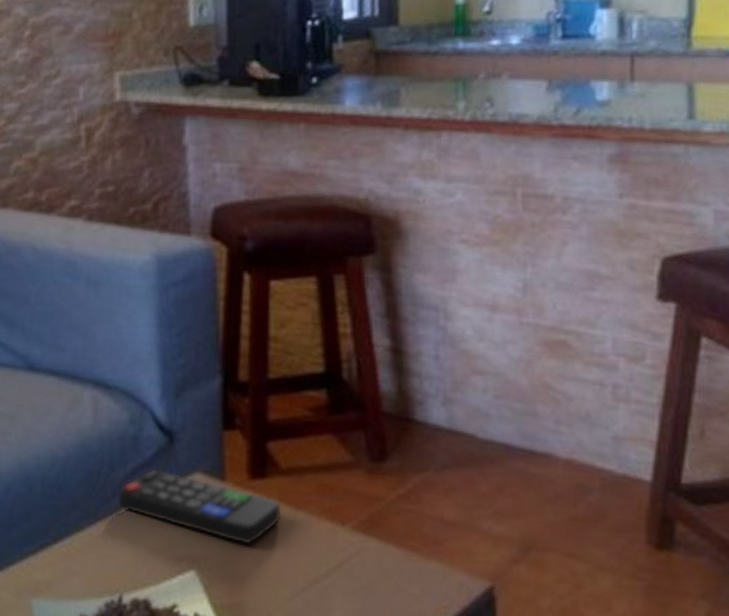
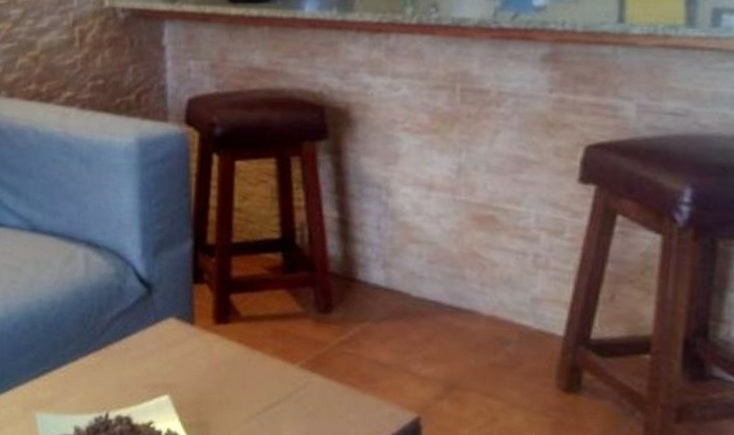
remote control: present [117,469,282,545] -> none [104,313,242,377]

